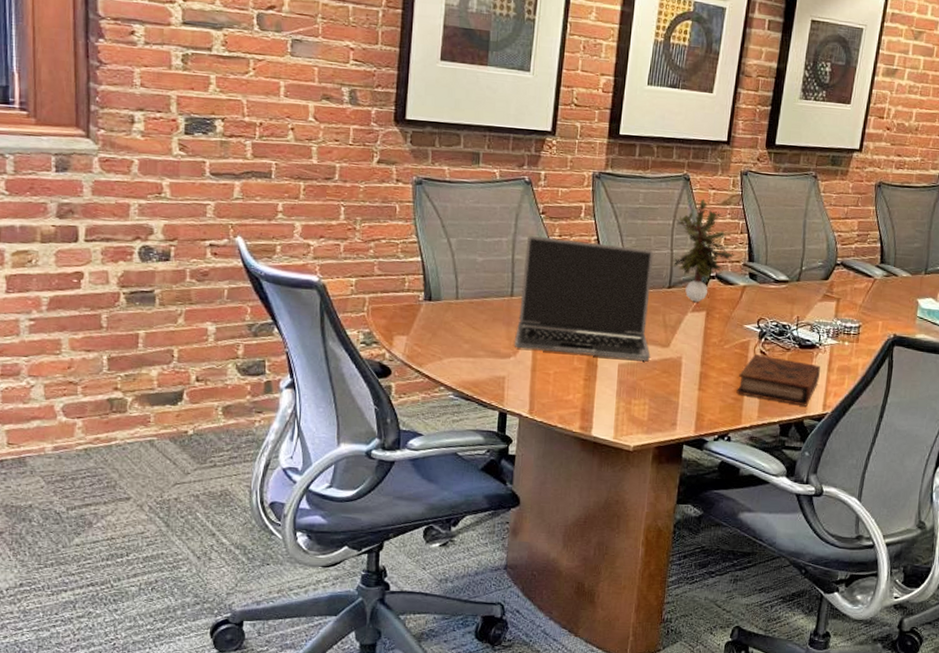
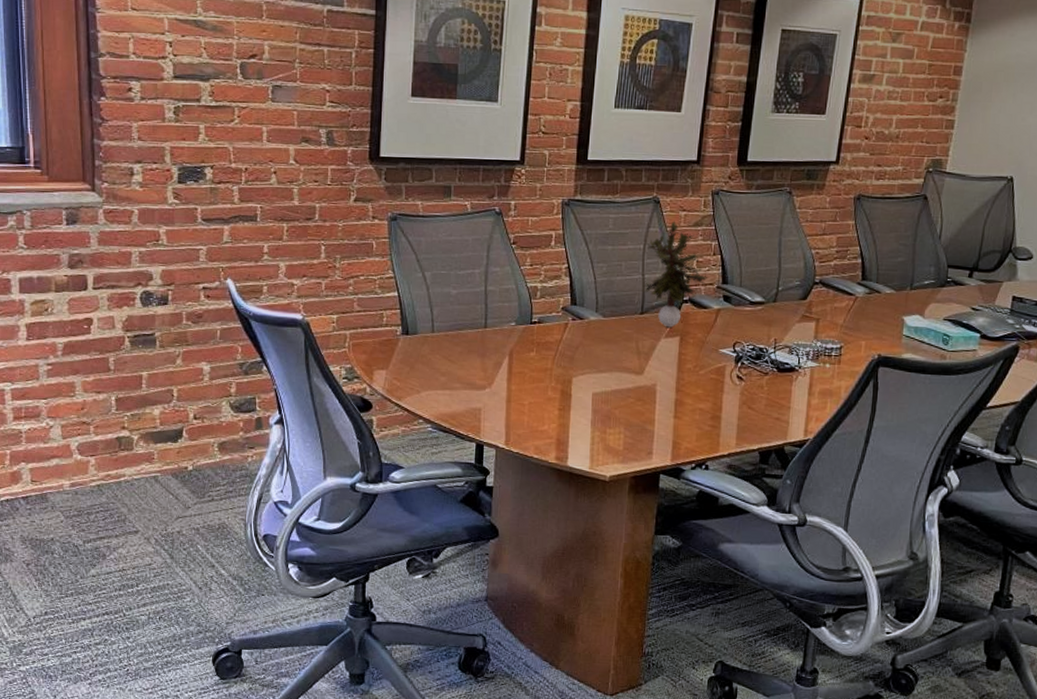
laptop: present [515,236,654,361] -> none [490,267,625,389]
book: present [736,354,820,406] -> none [713,380,800,433]

